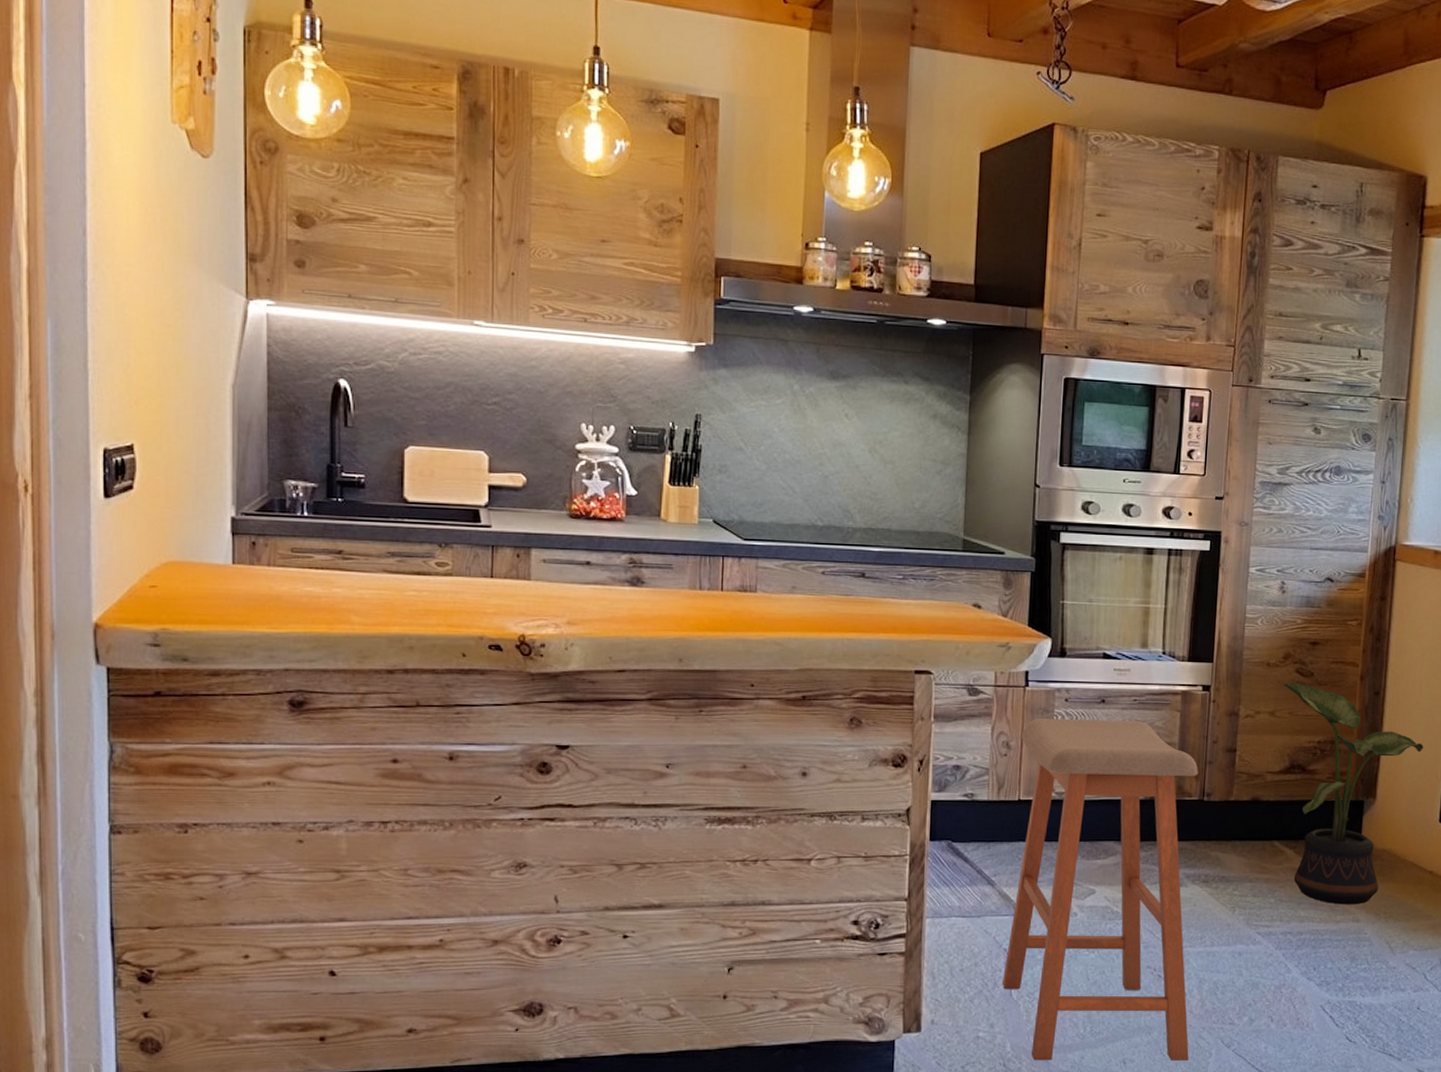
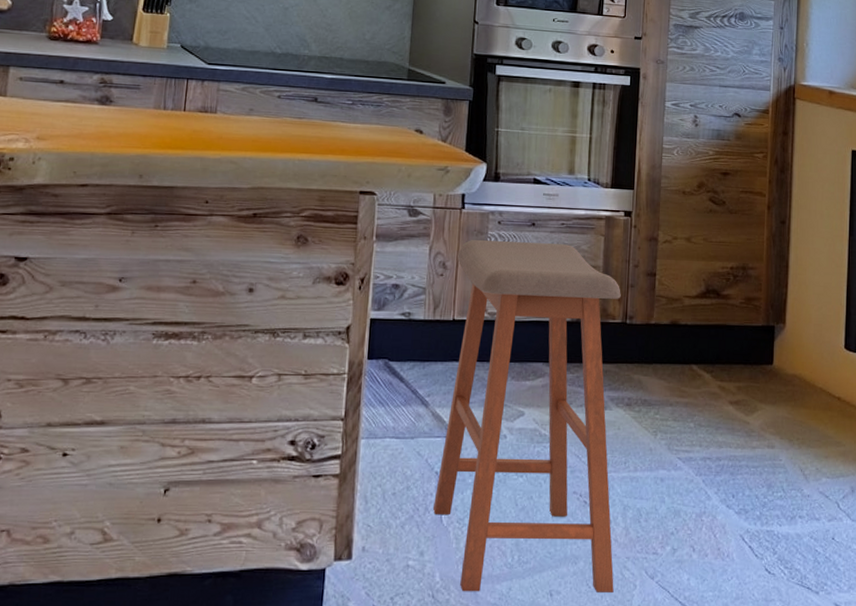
potted plant: present [1283,682,1423,905] -> none [697,210,827,431]

